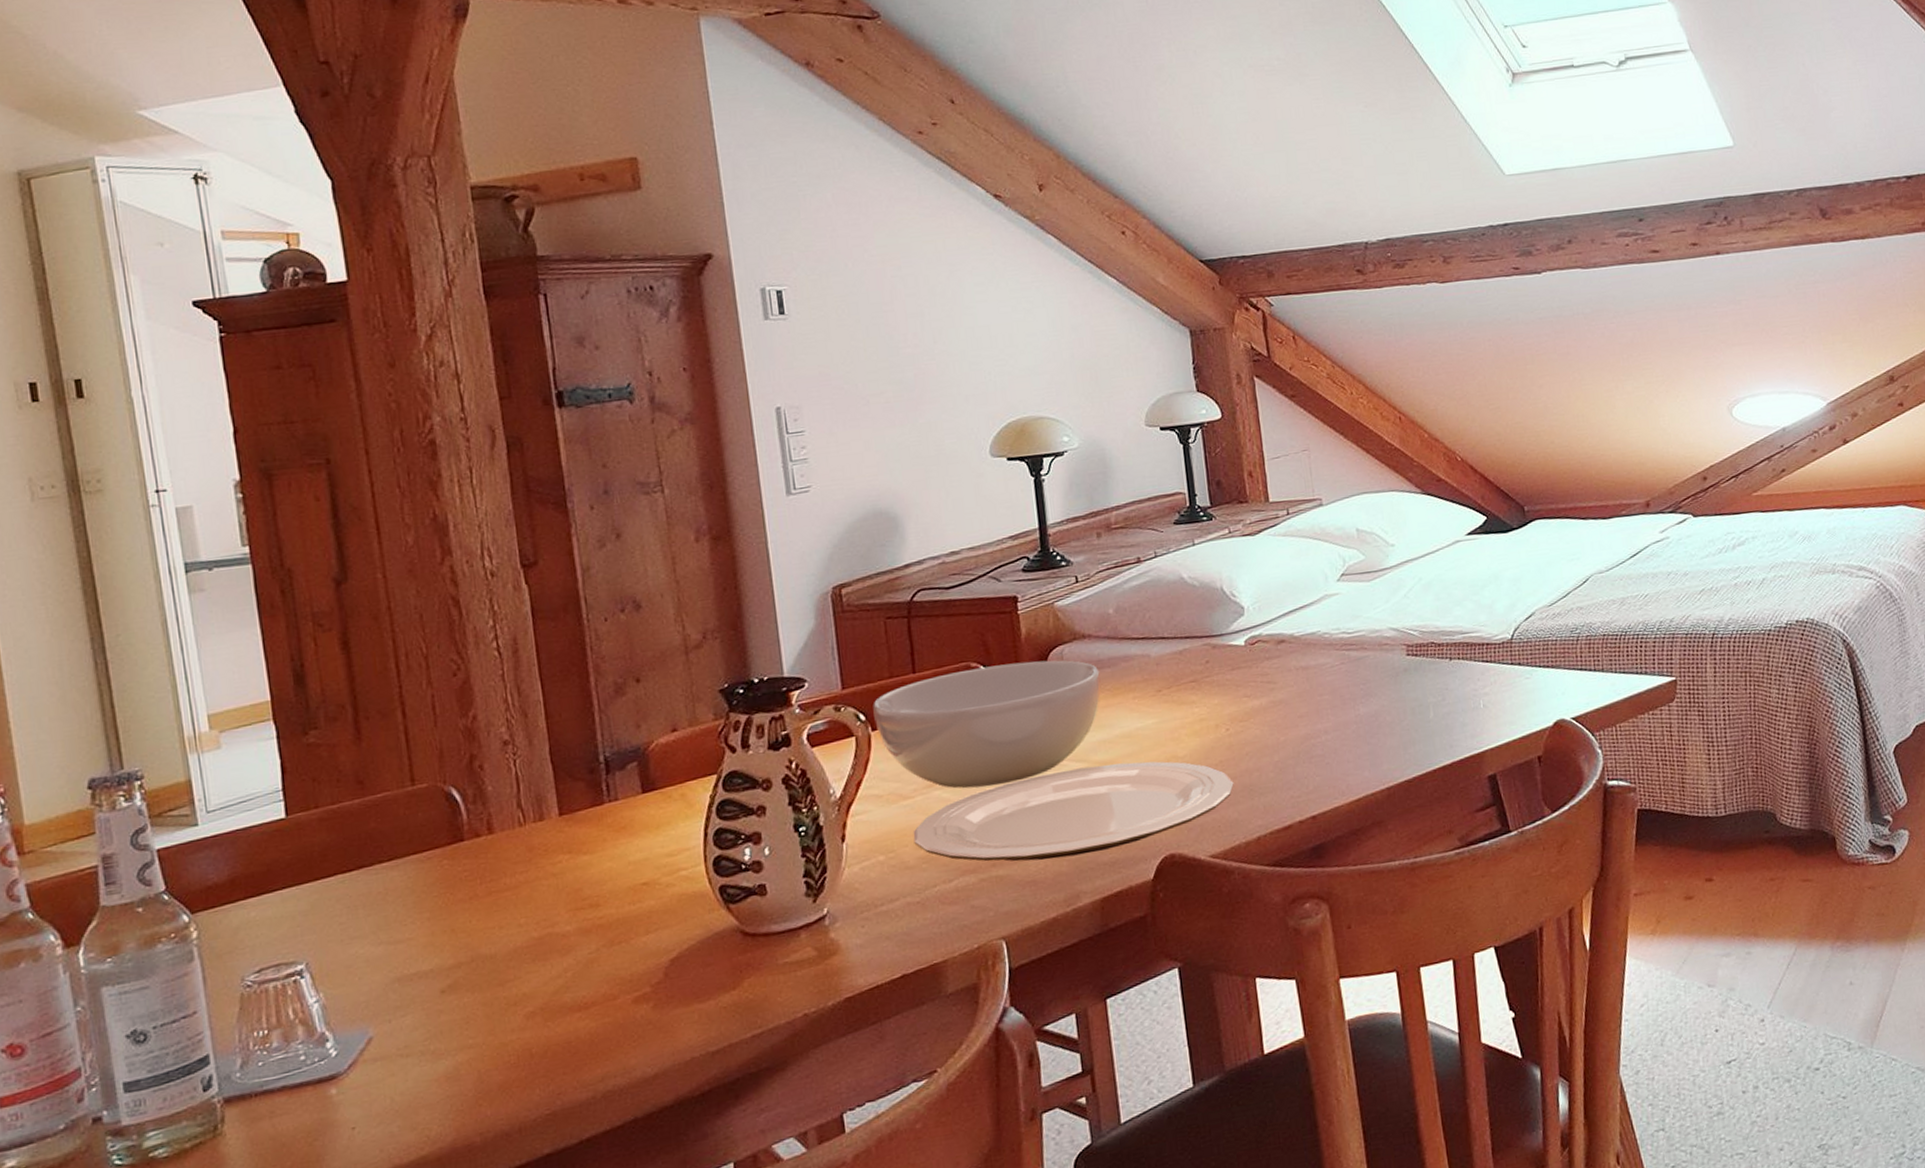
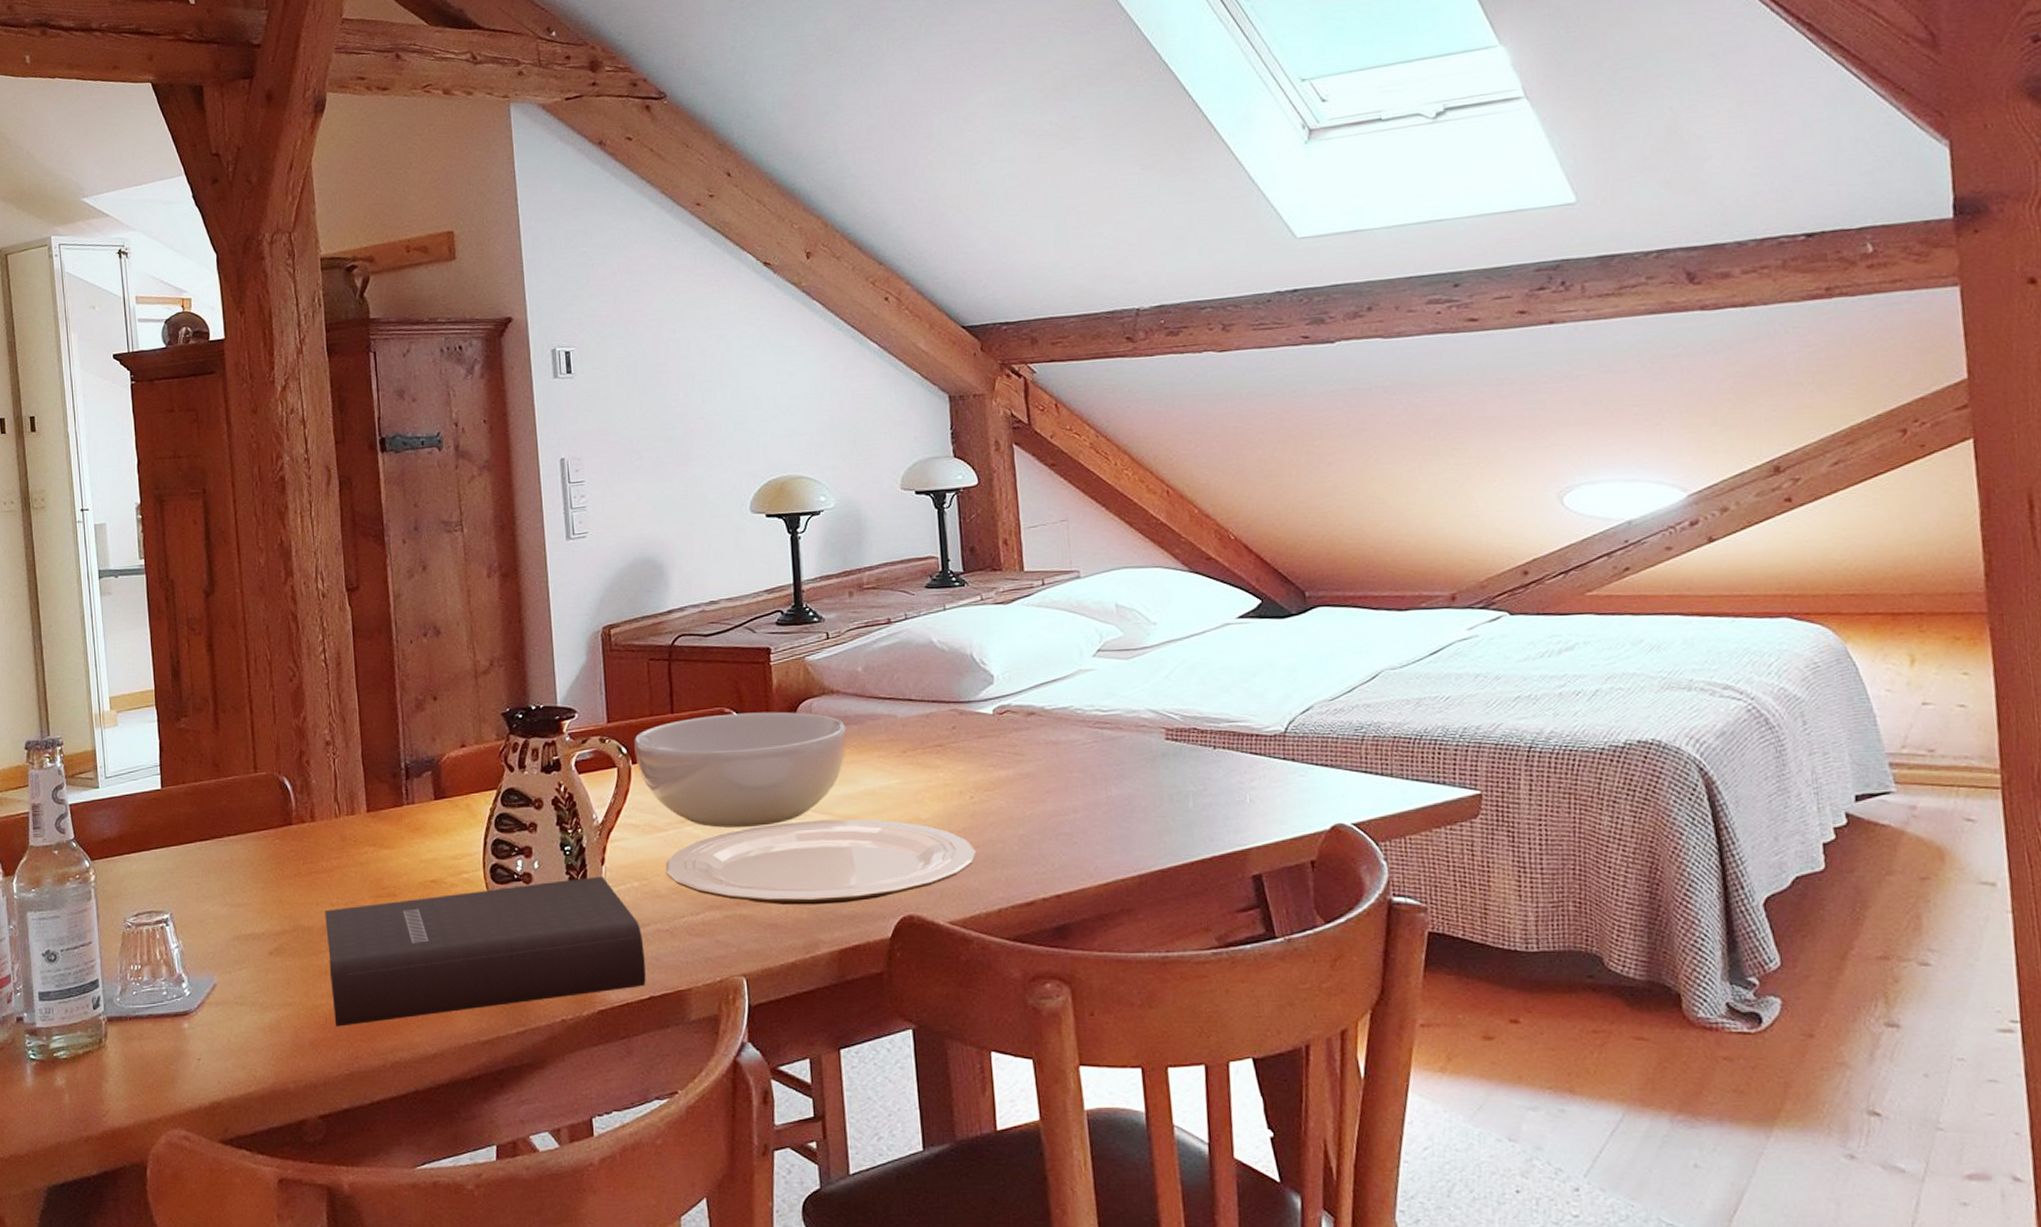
book: none [511,854,897,1063] -> present [325,876,646,1027]

